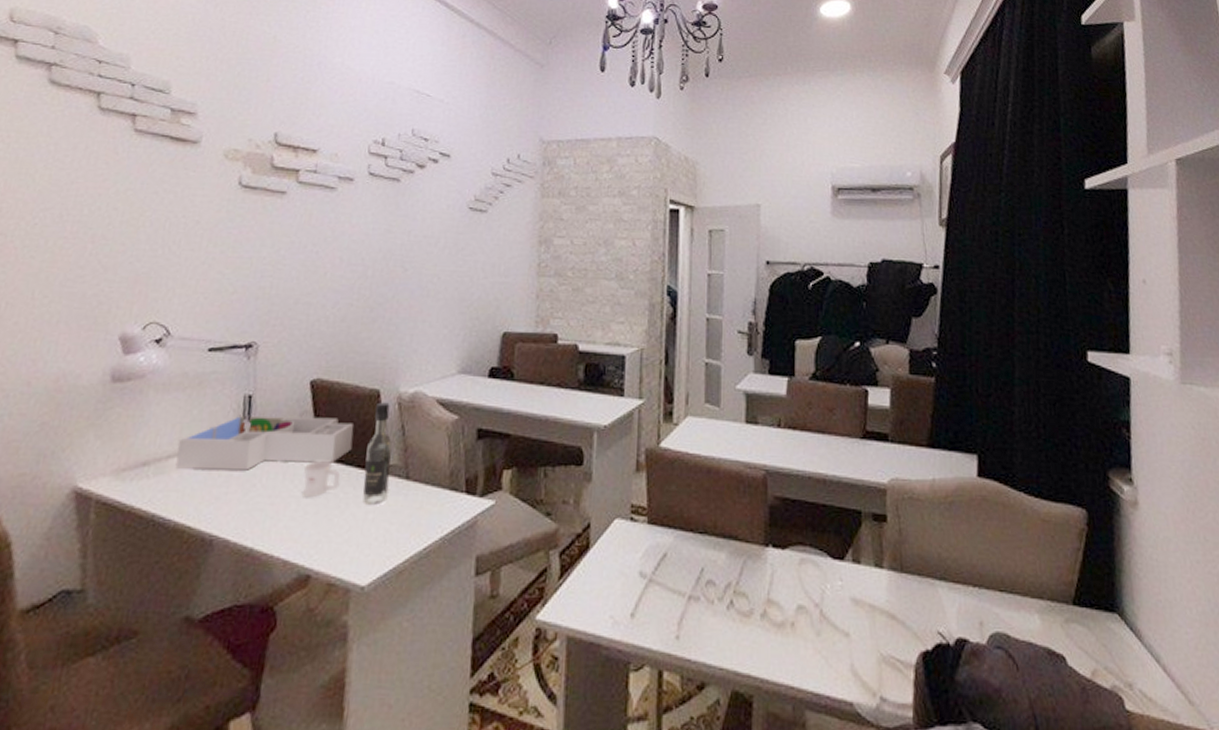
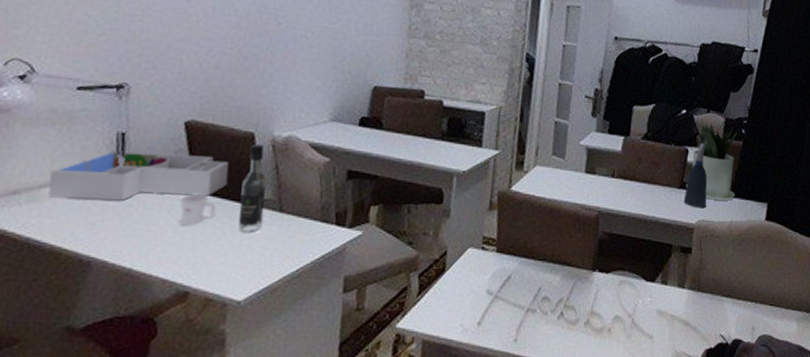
planter: none [869,356,934,453] -> present [685,123,737,201]
spray bottle: none [870,382,899,464] -> present [684,143,707,209]

